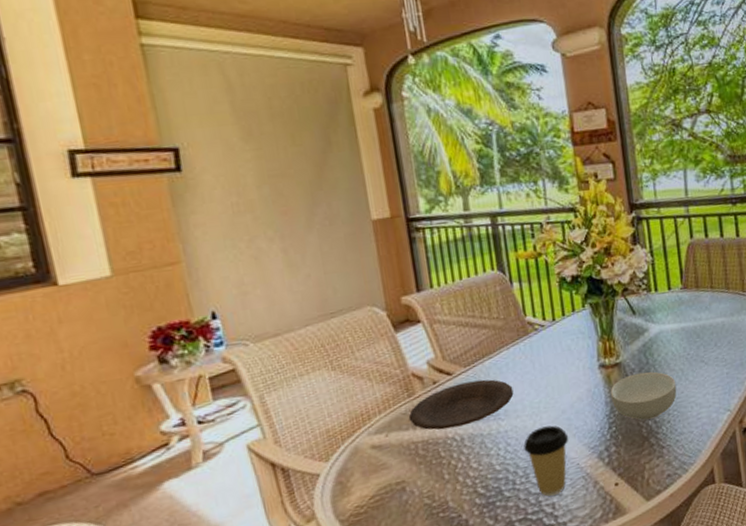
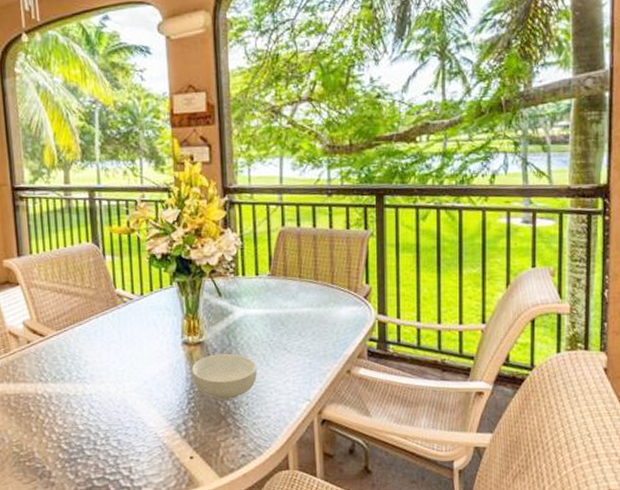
plate: present [408,379,514,430] -> none [3,344,100,386]
coffee cup: present [523,425,569,497] -> none [106,394,149,461]

